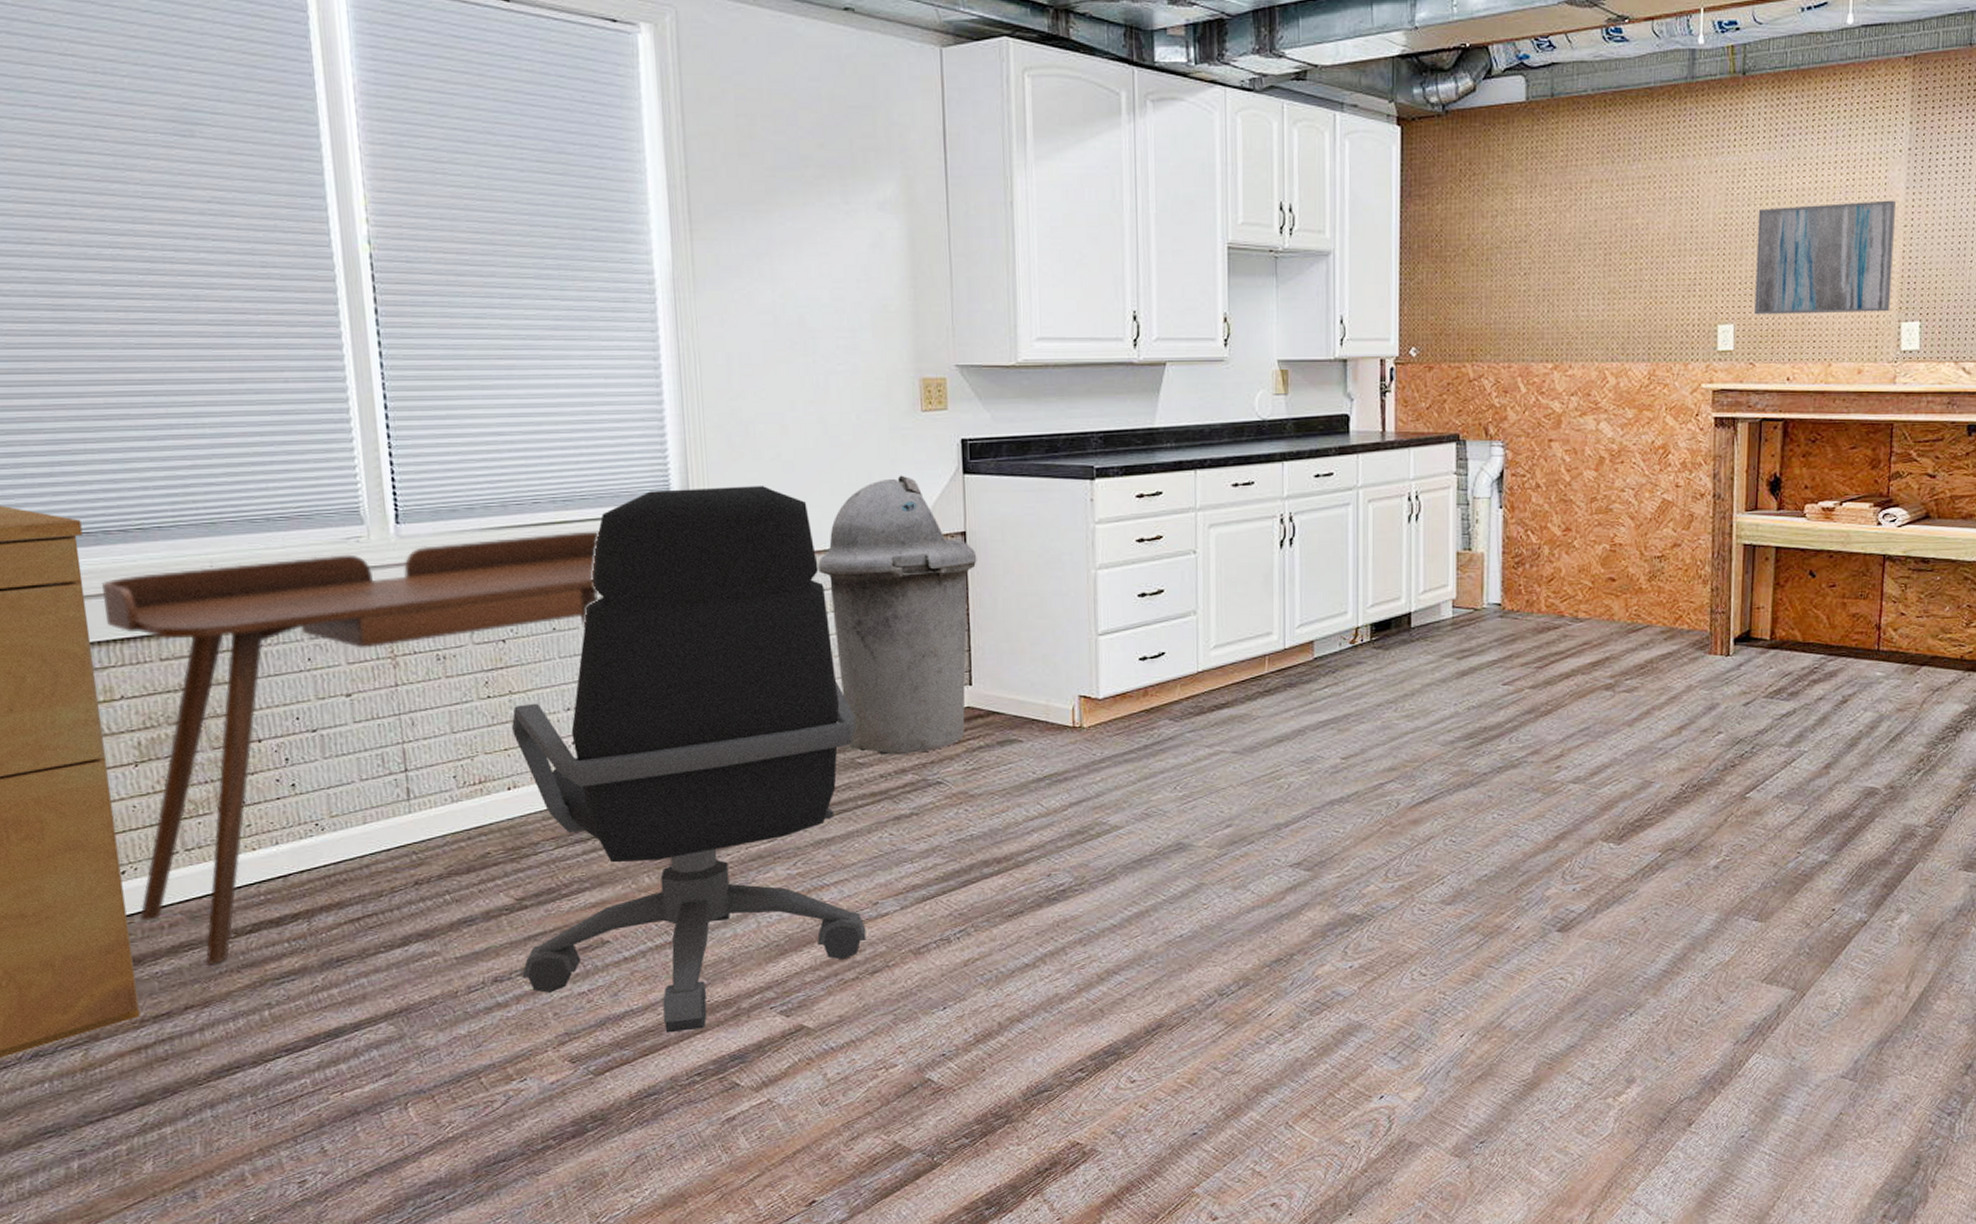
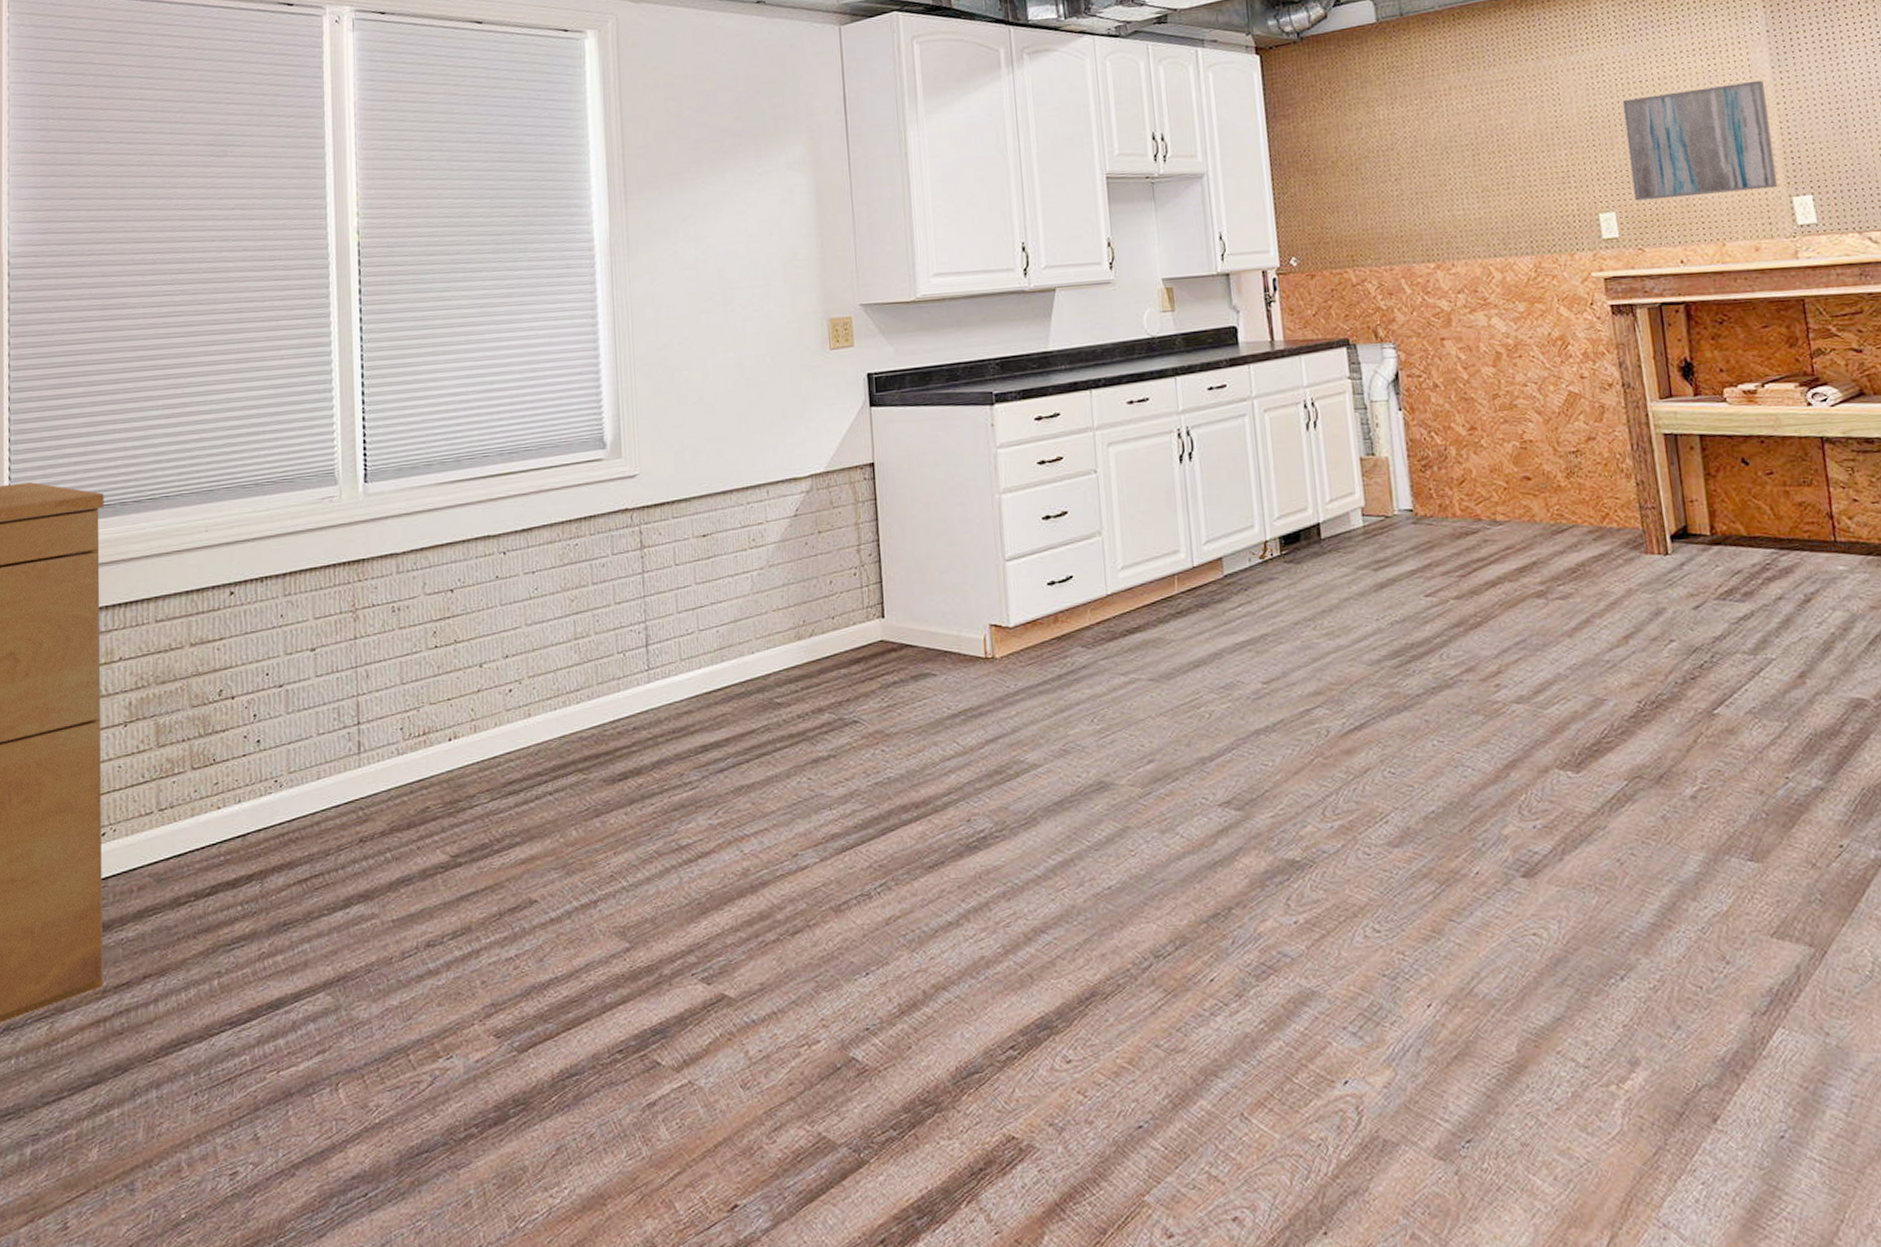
desk: present [102,530,600,965] -> none [112,479,541,931]
office chair: present [511,486,866,1033] -> none [453,429,787,1004]
trash can: present [818,475,977,755] -> none [737,411,886,693]

